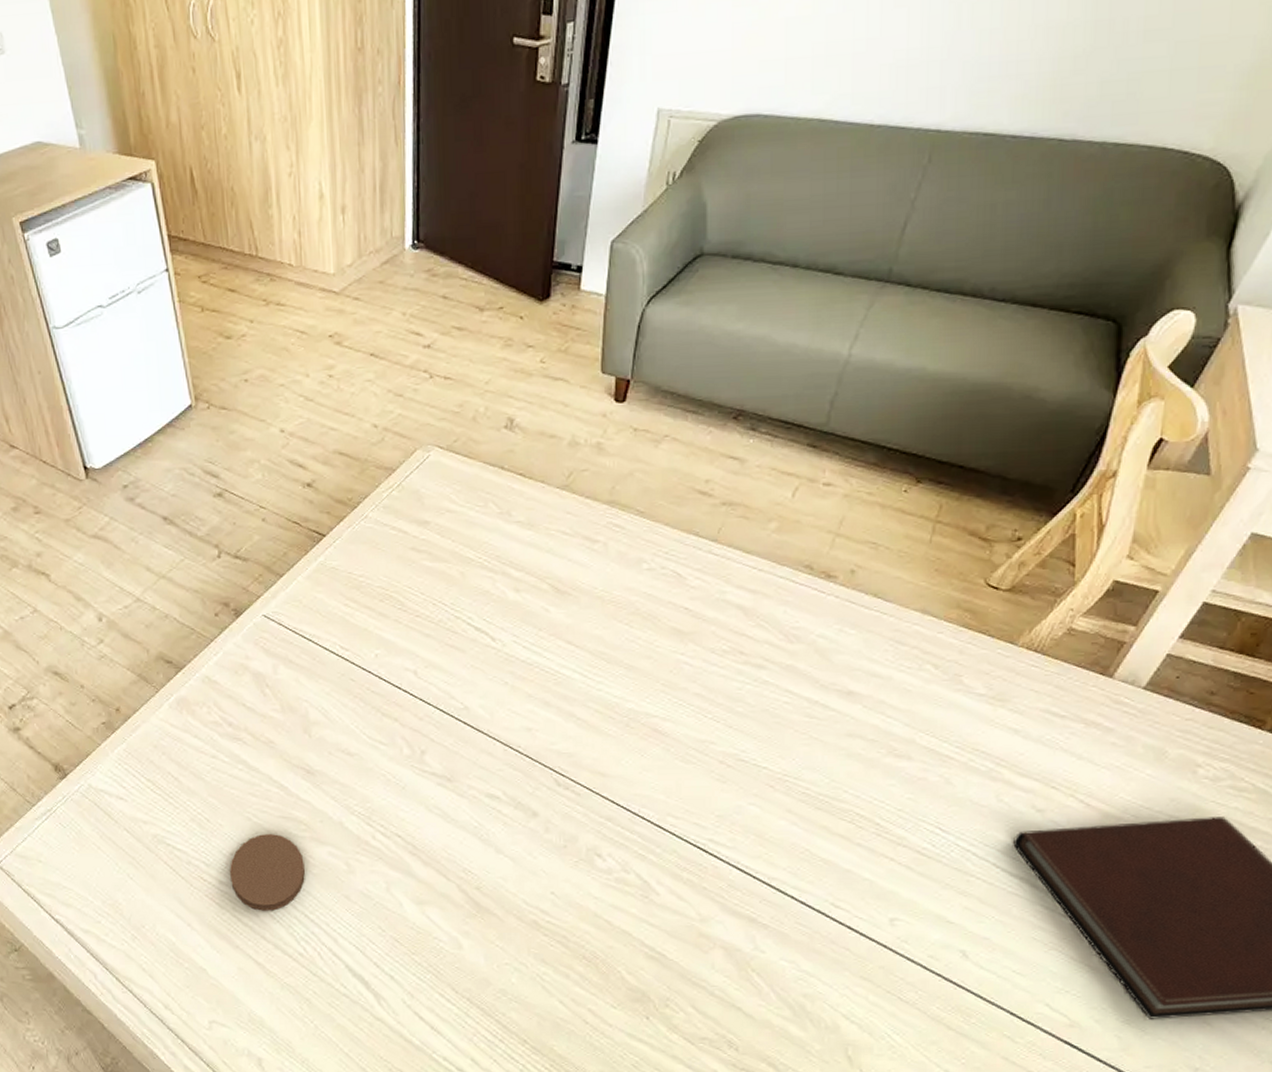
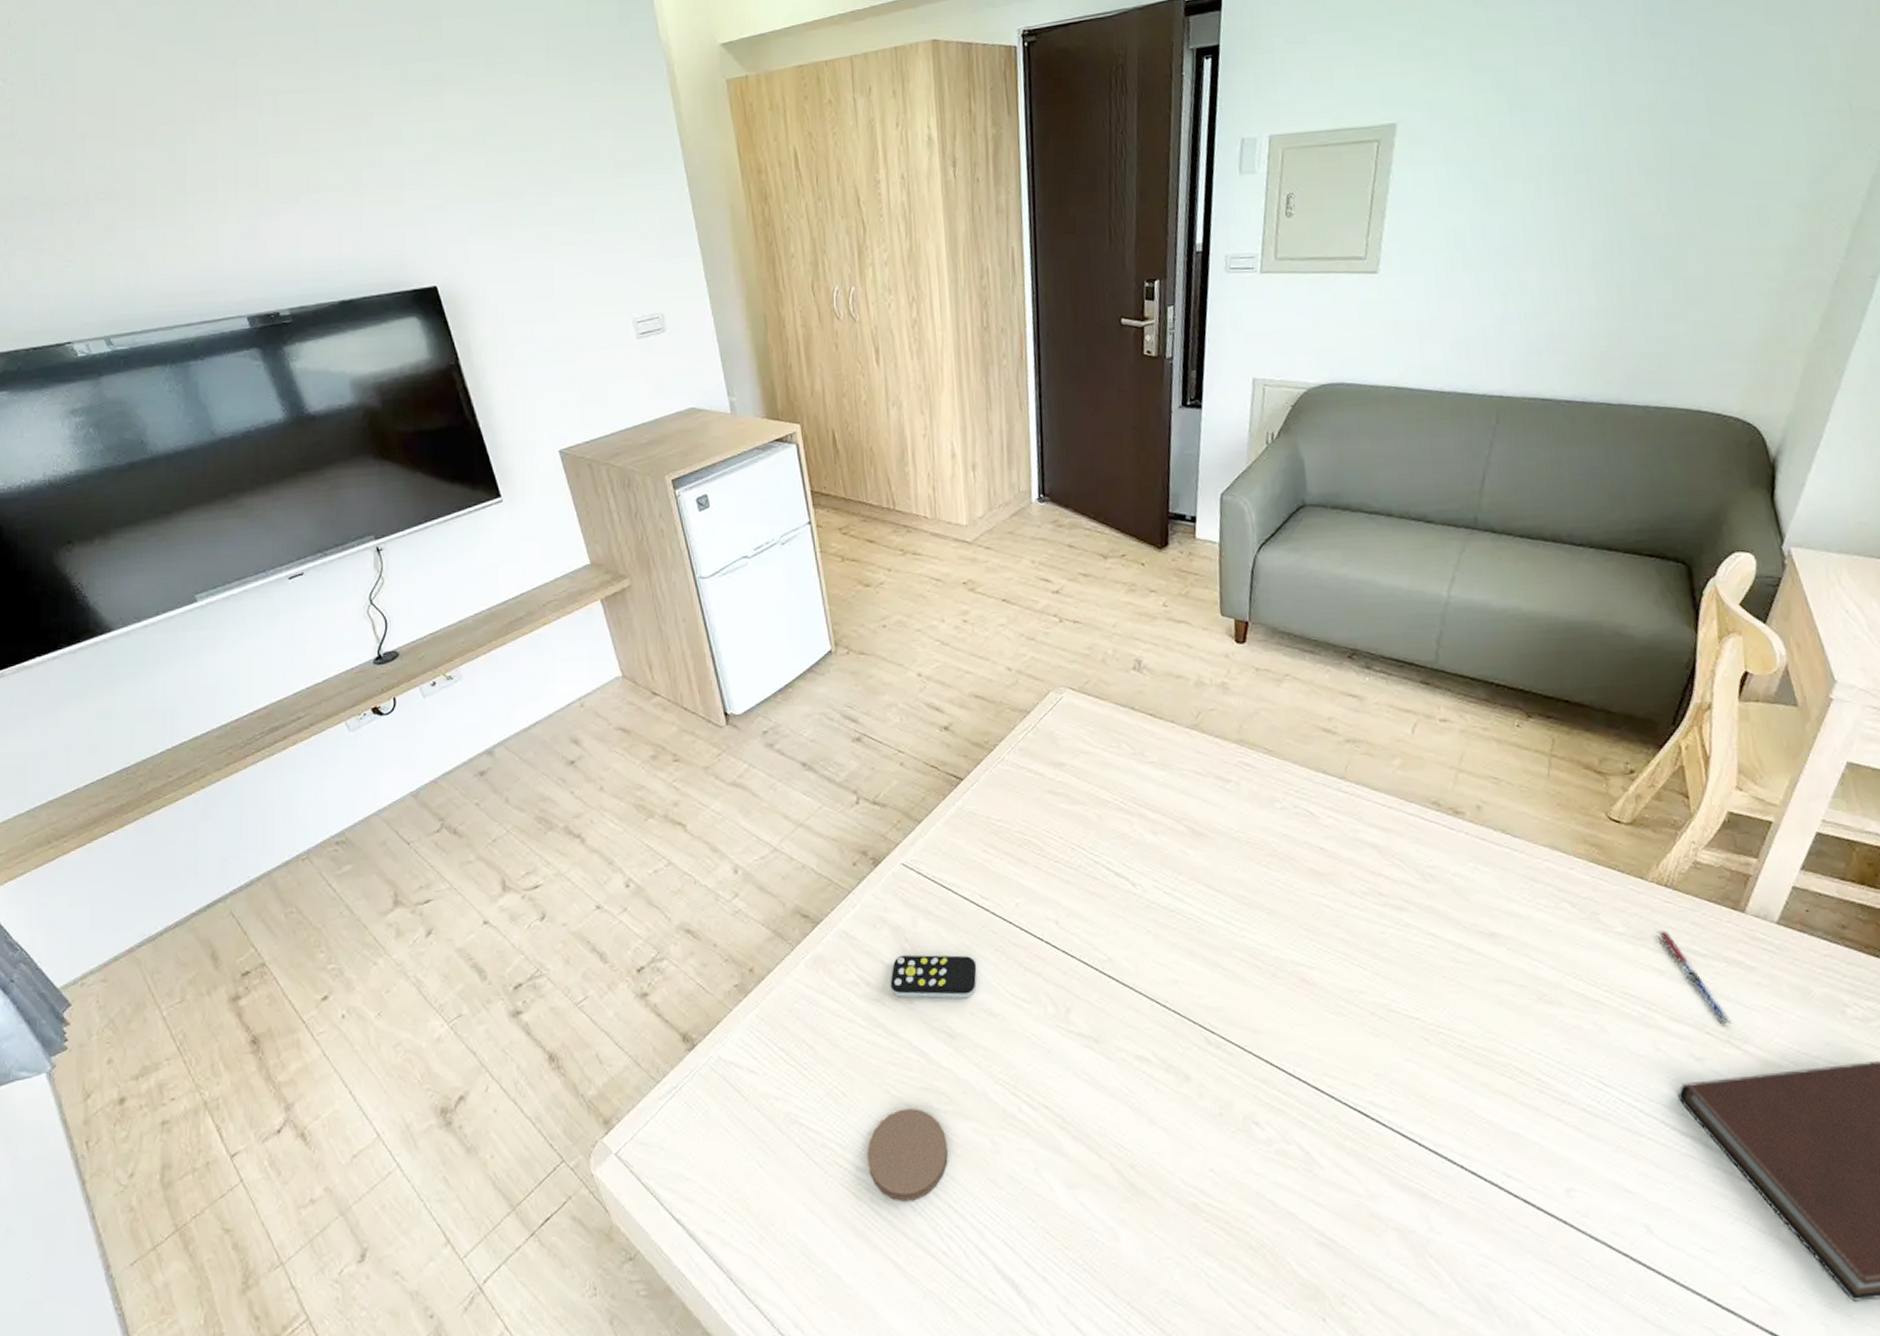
remote control: none [251,699,336,740] -> present [890,954,977,999]
pen: none [1021,692,1080,780] -> present [1659,930,1732,1025]

